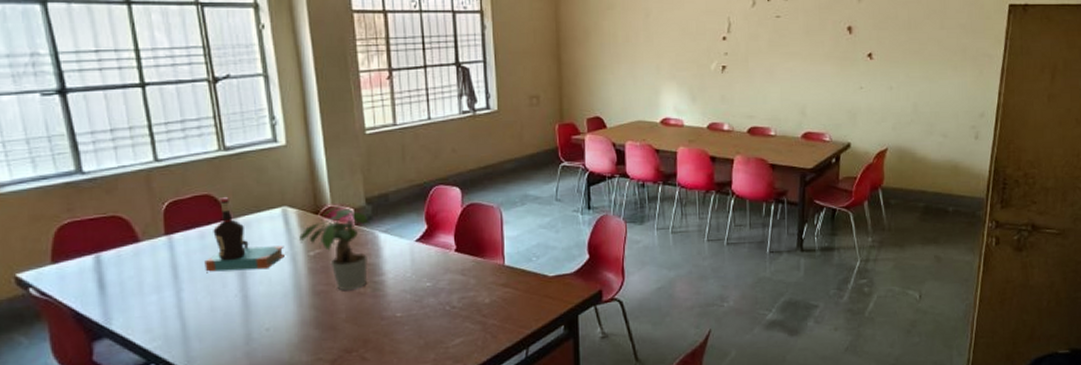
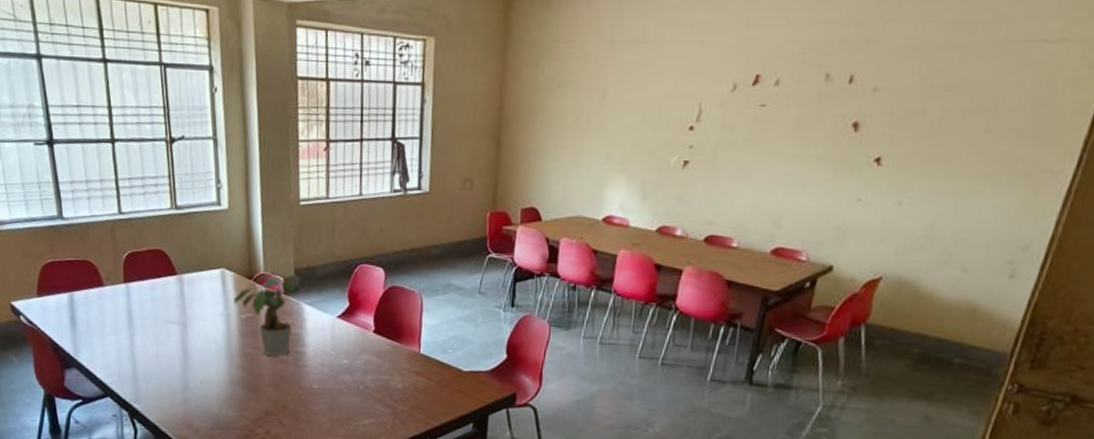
bottle: present [204,197,285,272] -> none [154,254,220,326]

